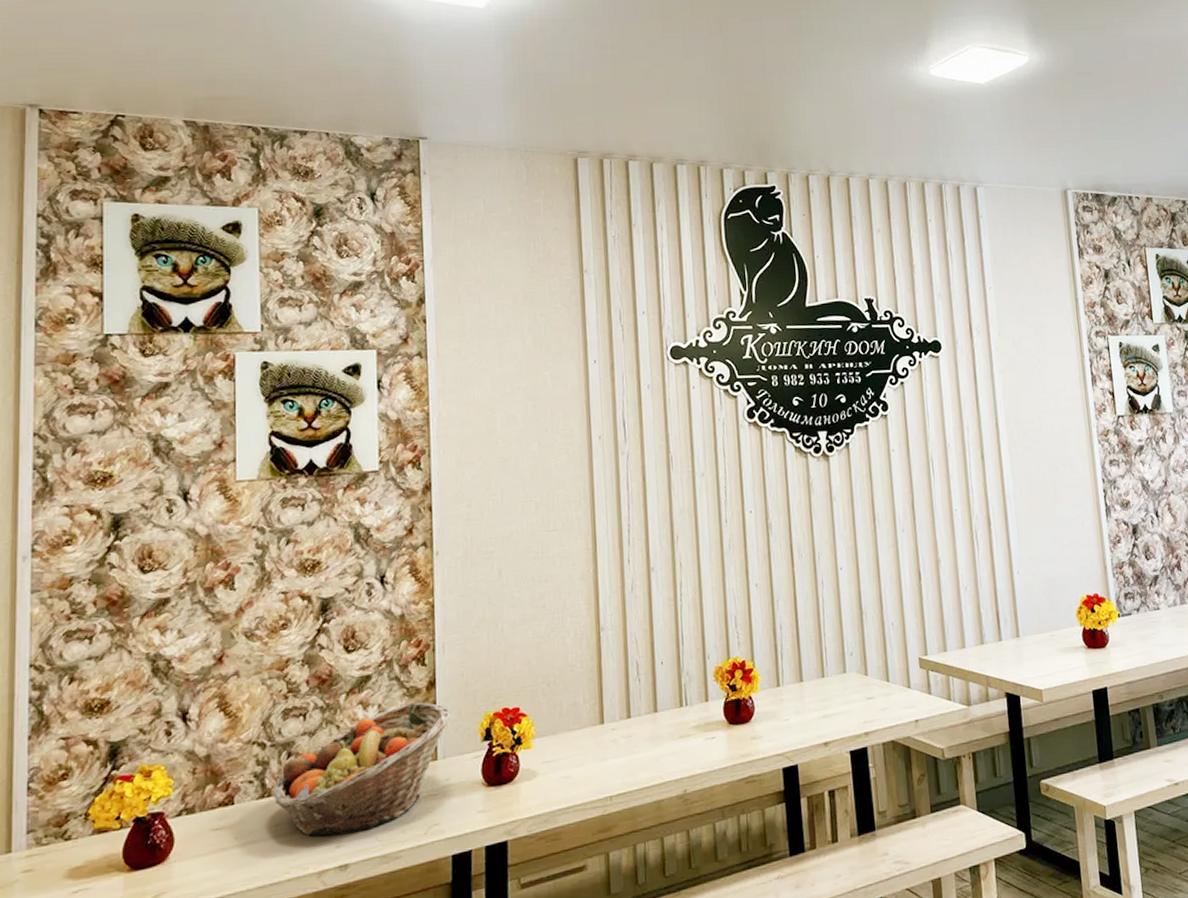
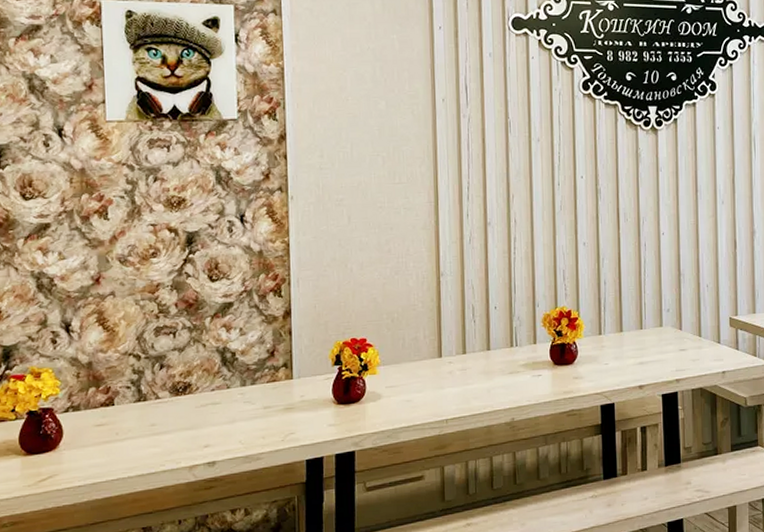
fruit basket: present [273,702,452,836] -> none [148,328,306,437]

